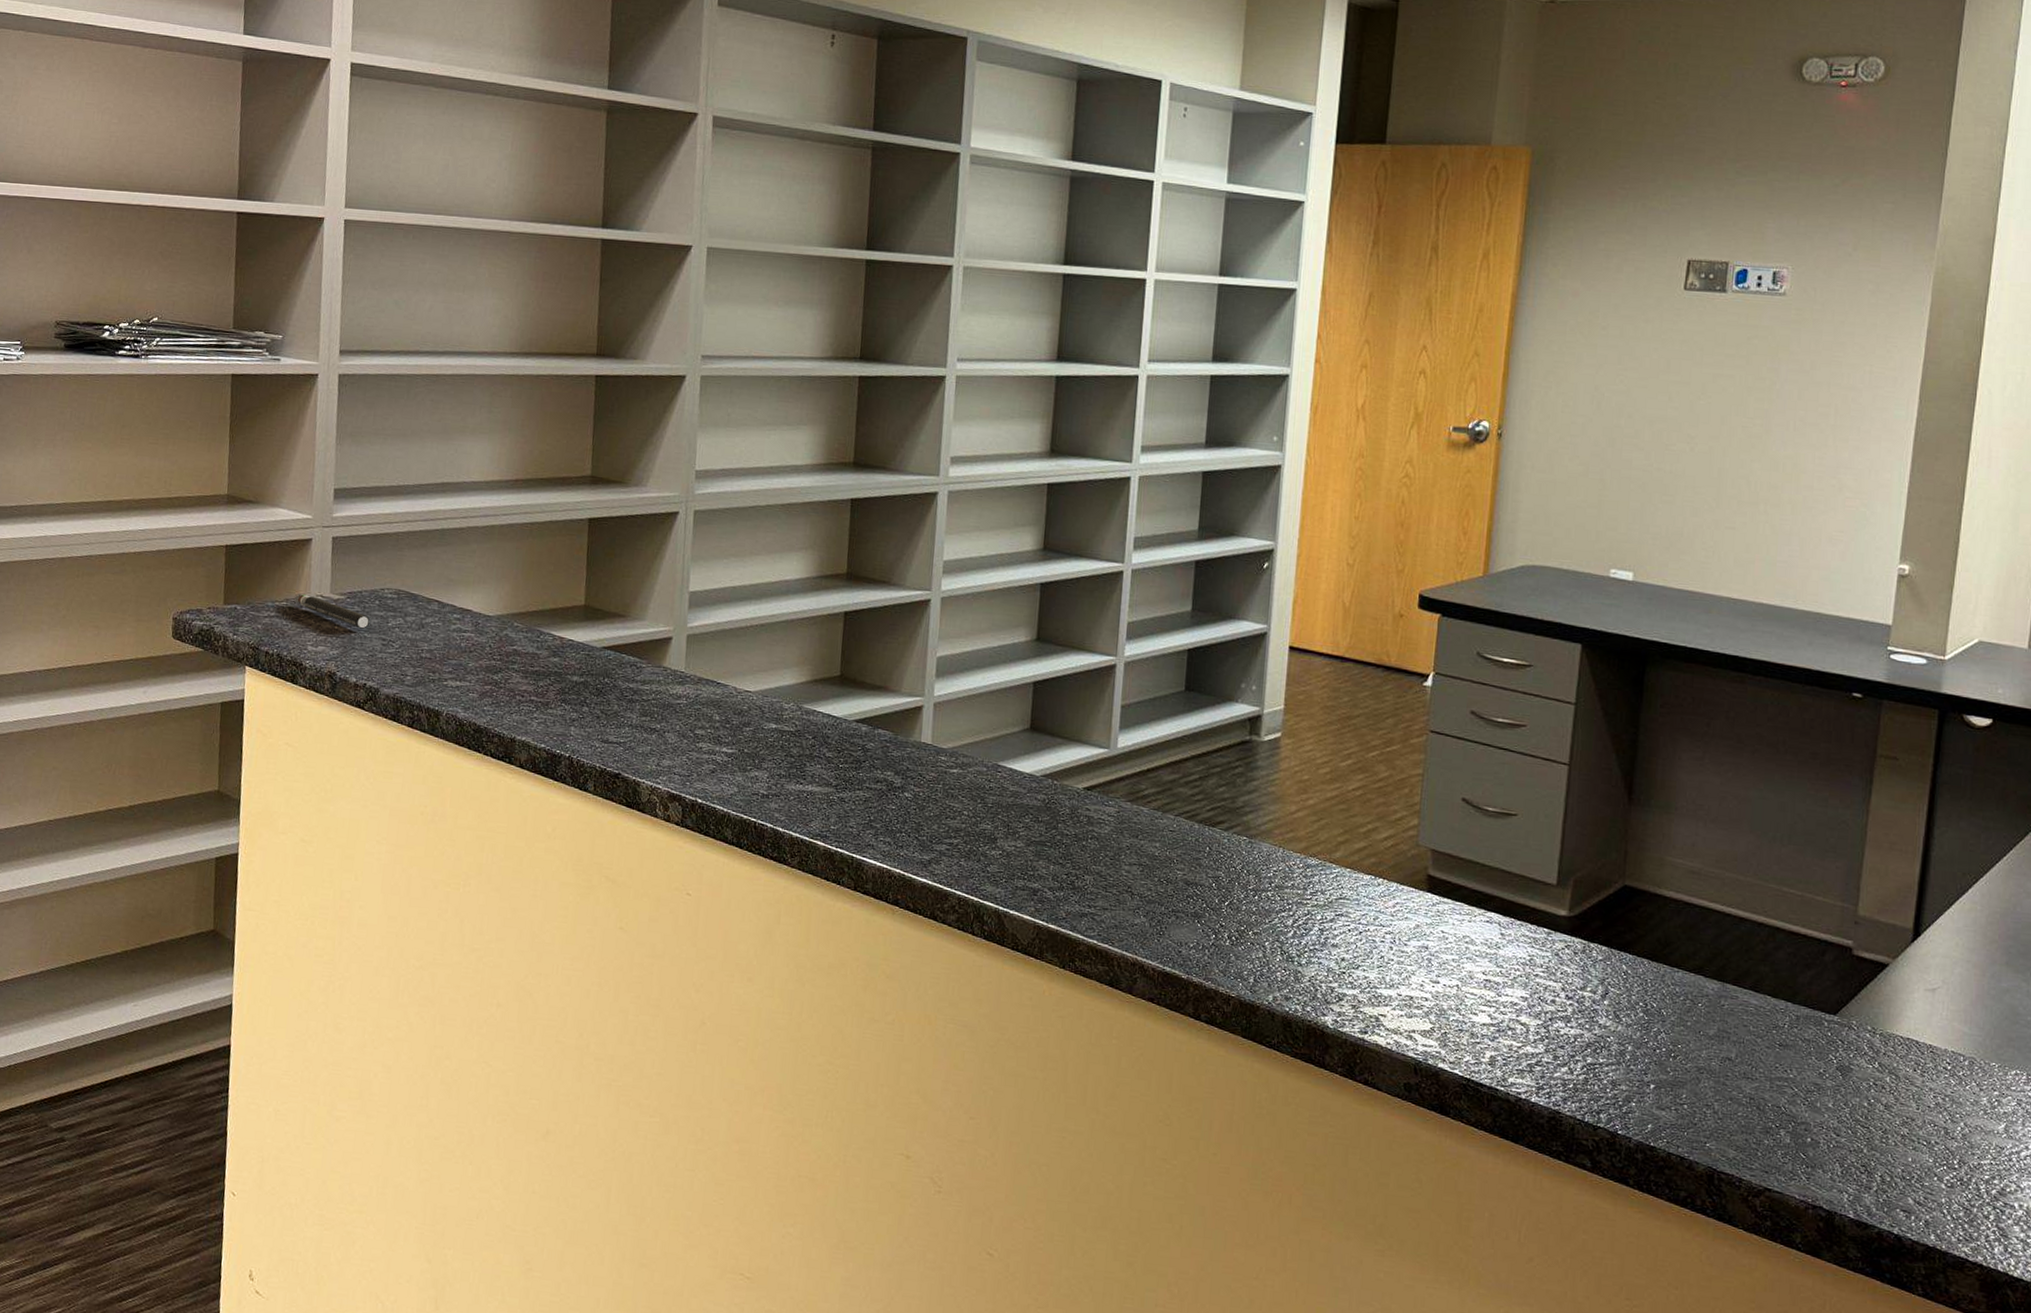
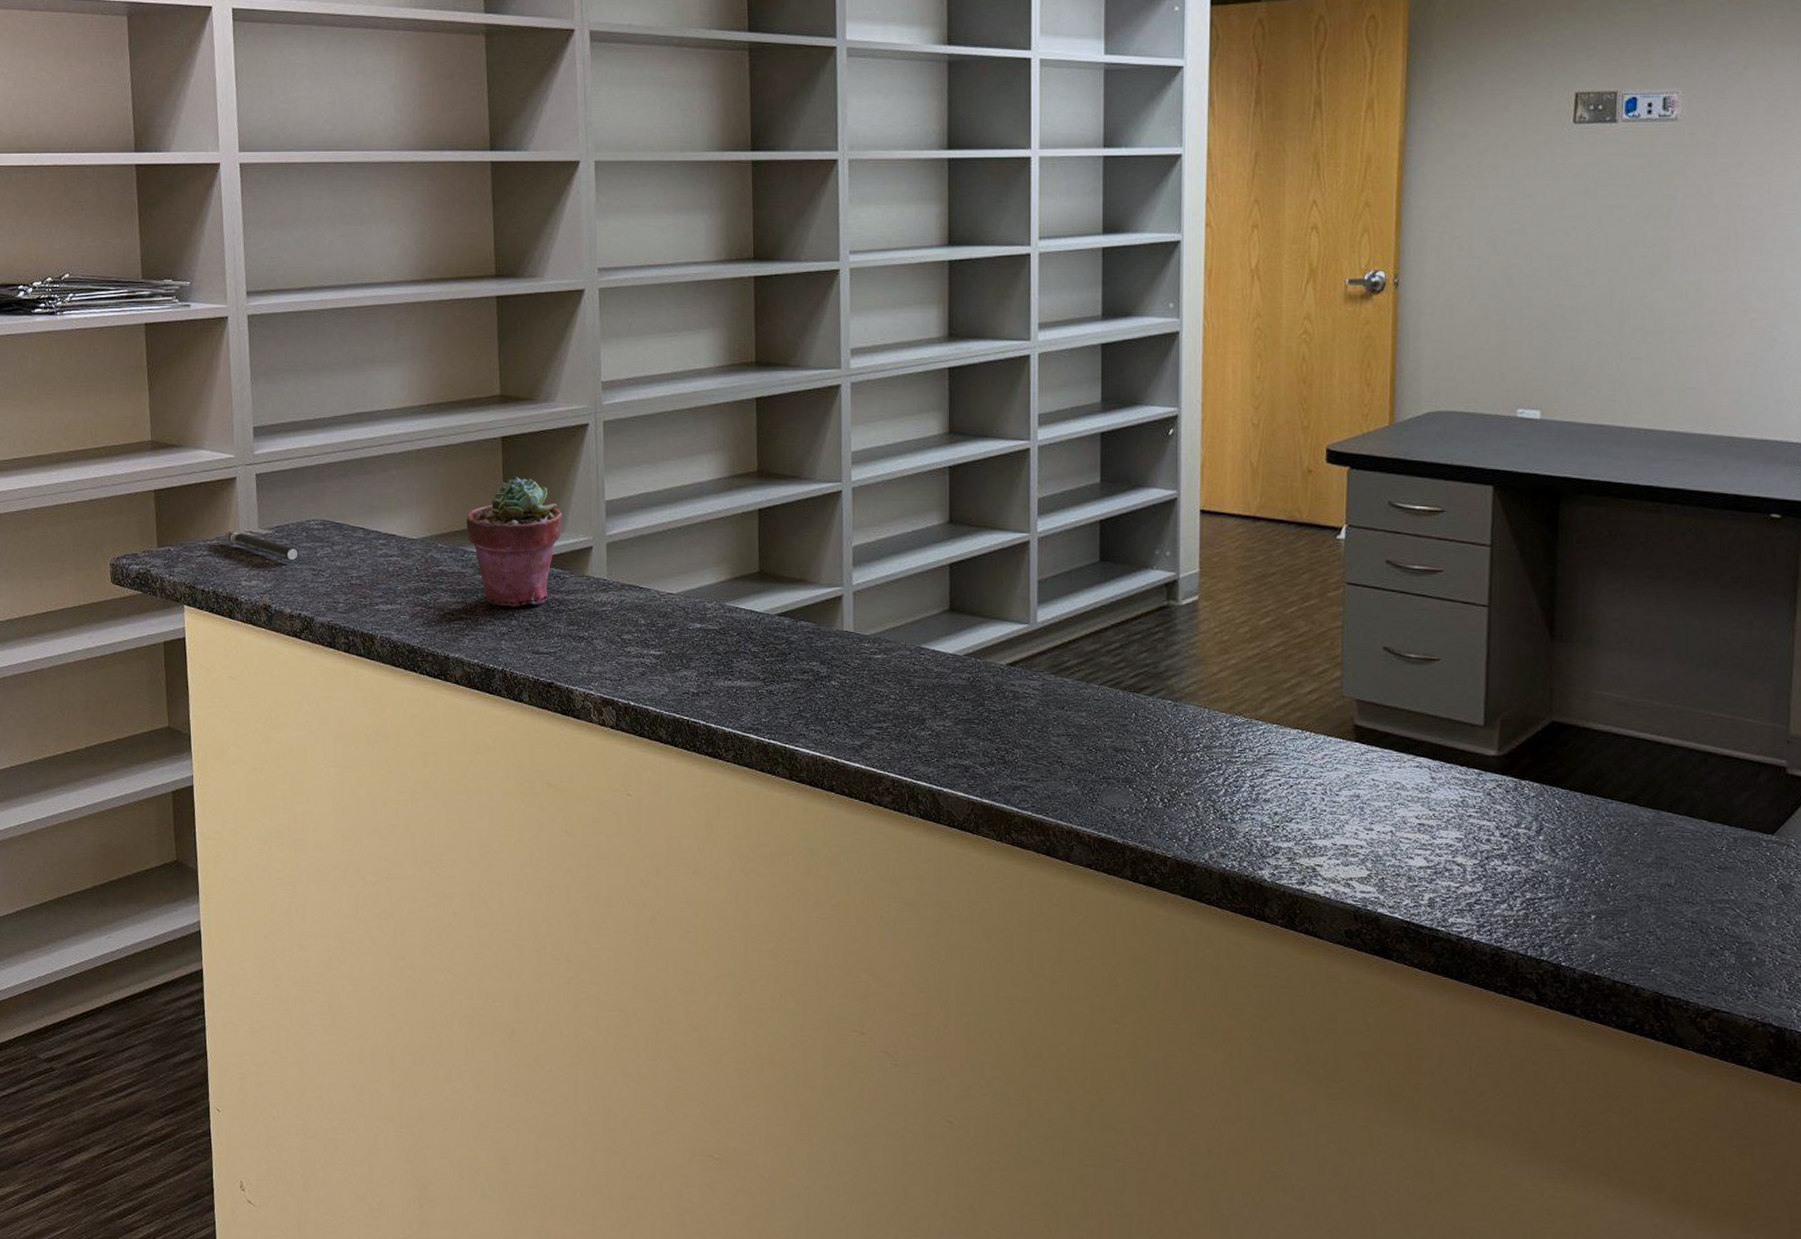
potted succulent: none [544,559,645,694] -> present [466,476,563,607]

